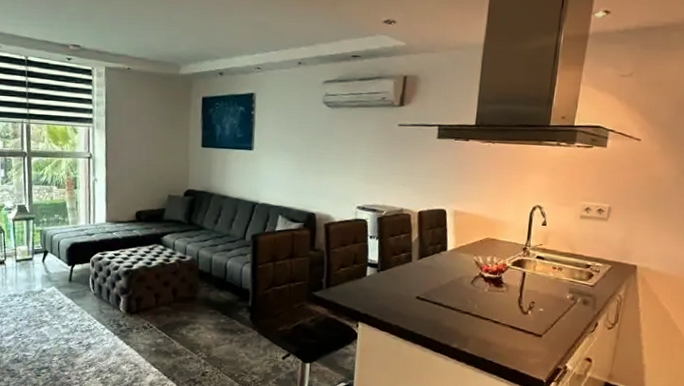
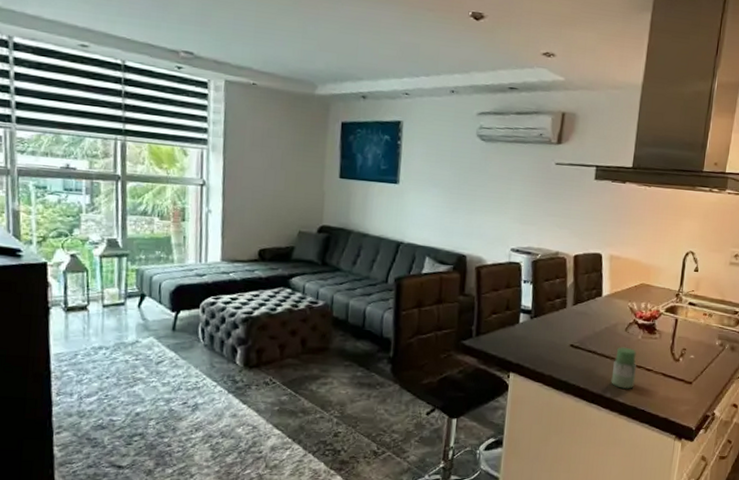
jar: none [457,299,483,340] -> present [611,347,636,389]

